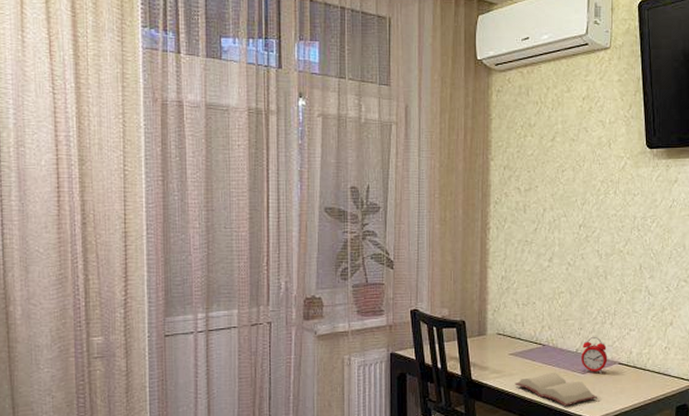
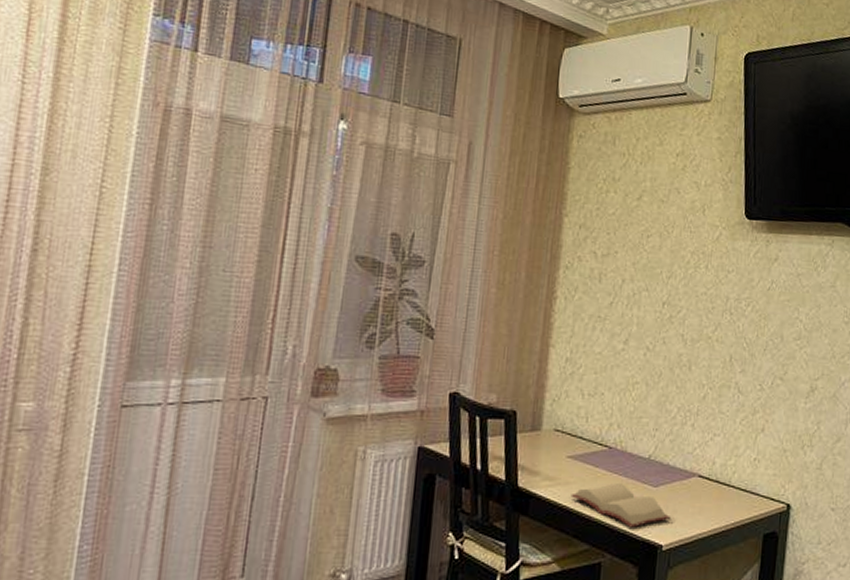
alarm clock: present [581,336,608,374] -> none [654,440,686,488]

